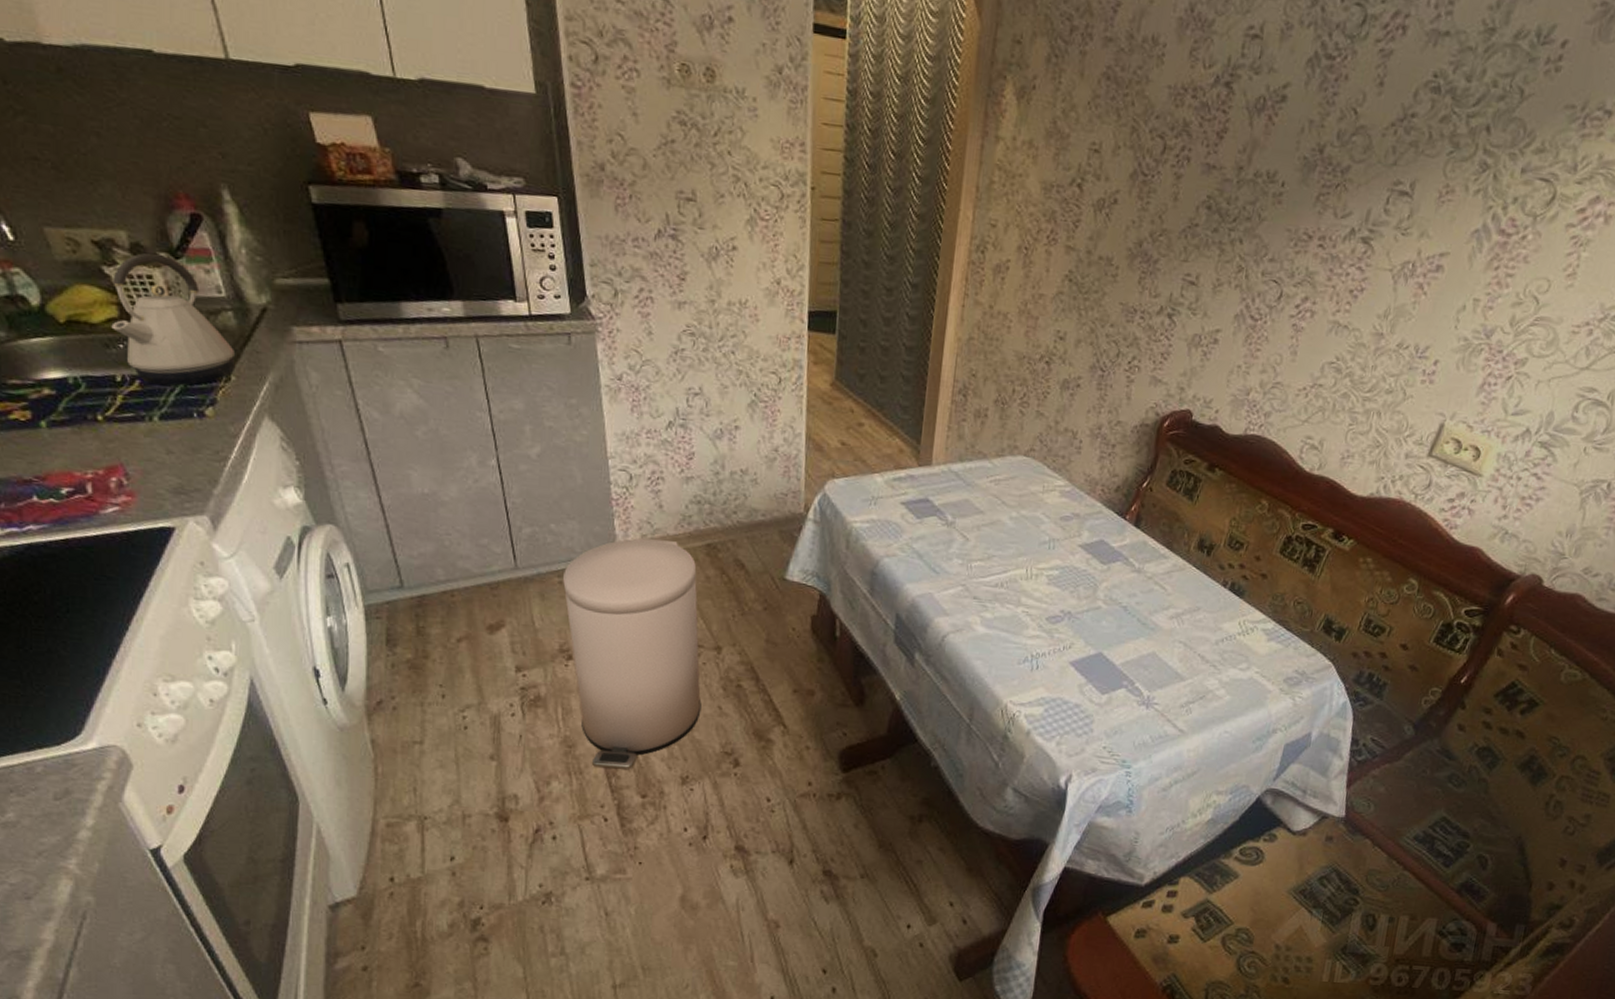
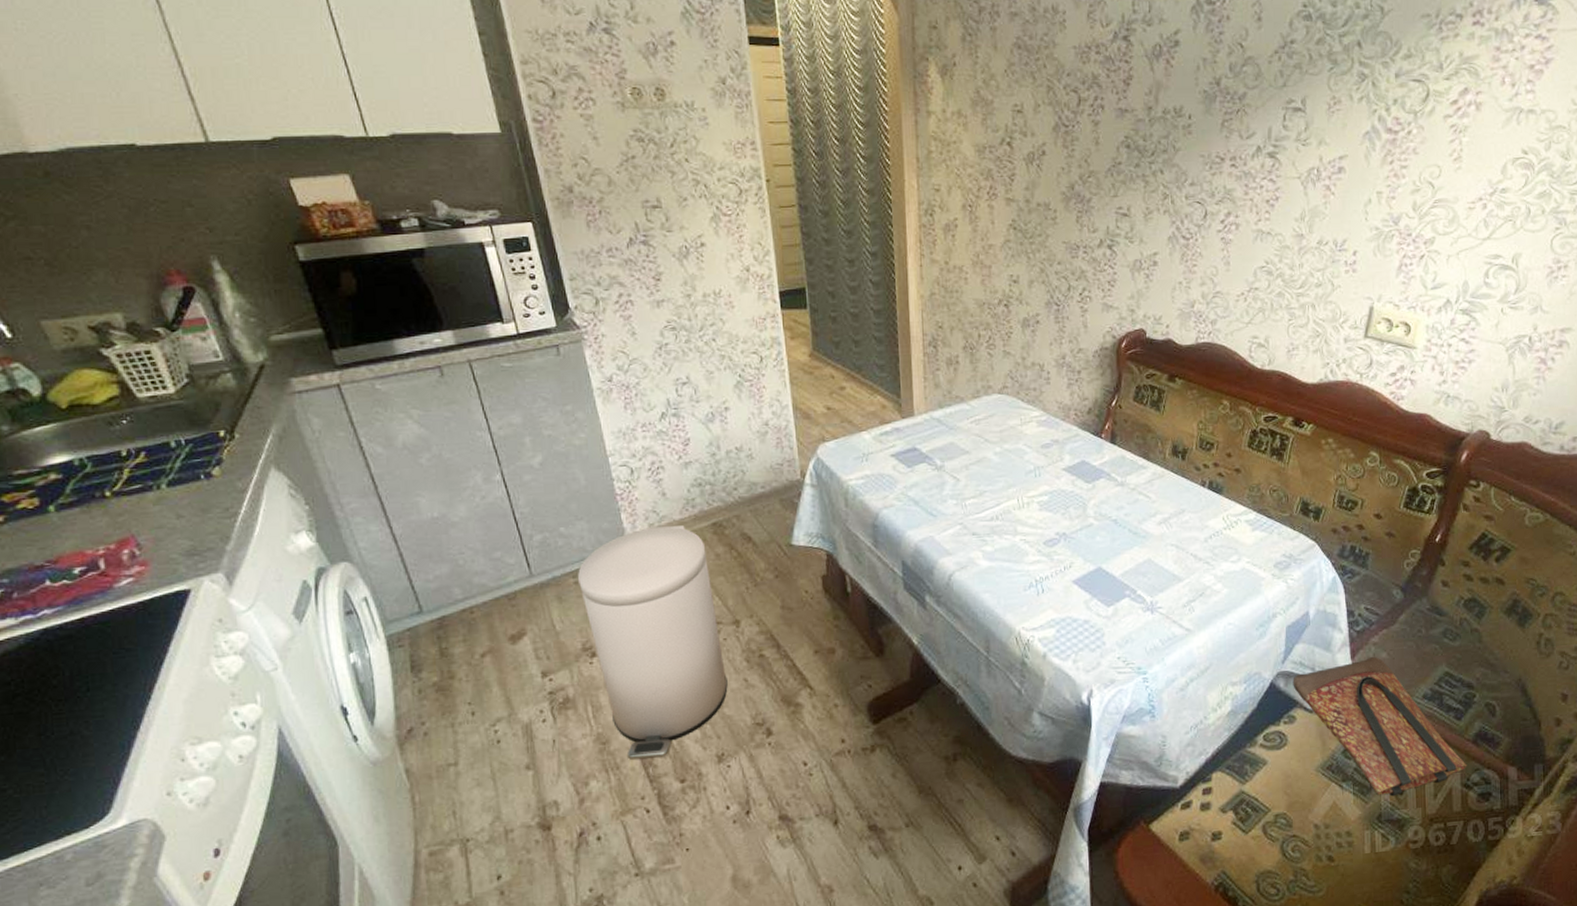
kettle: present [111,253,236,386] -> none [111,329,238,454]
shopping bag: none [1280,788,1446,931] -> present [1292,656,1468,797]

